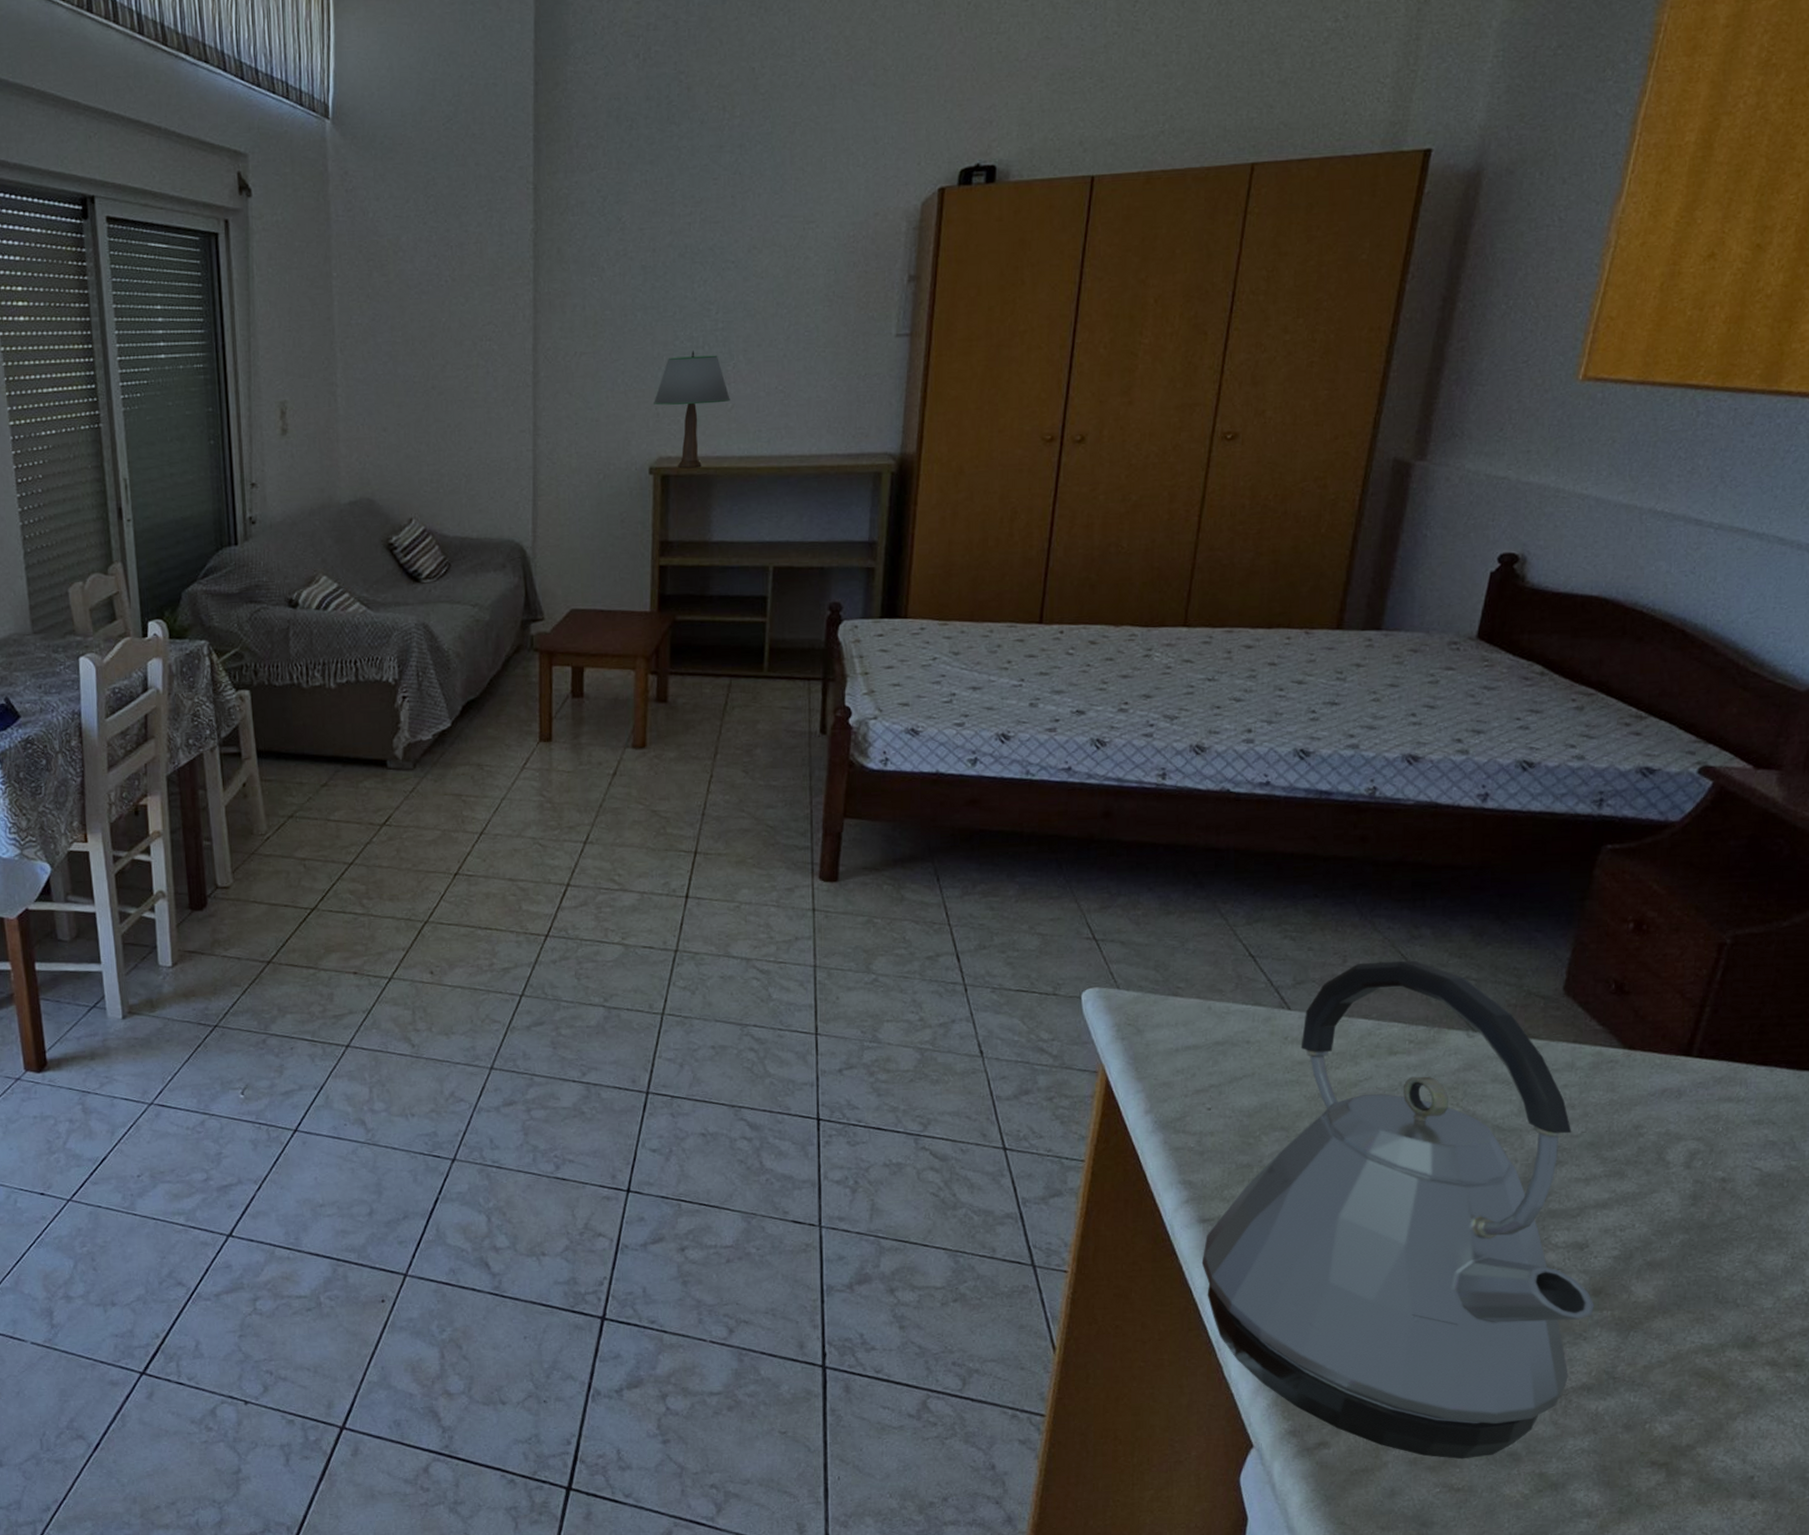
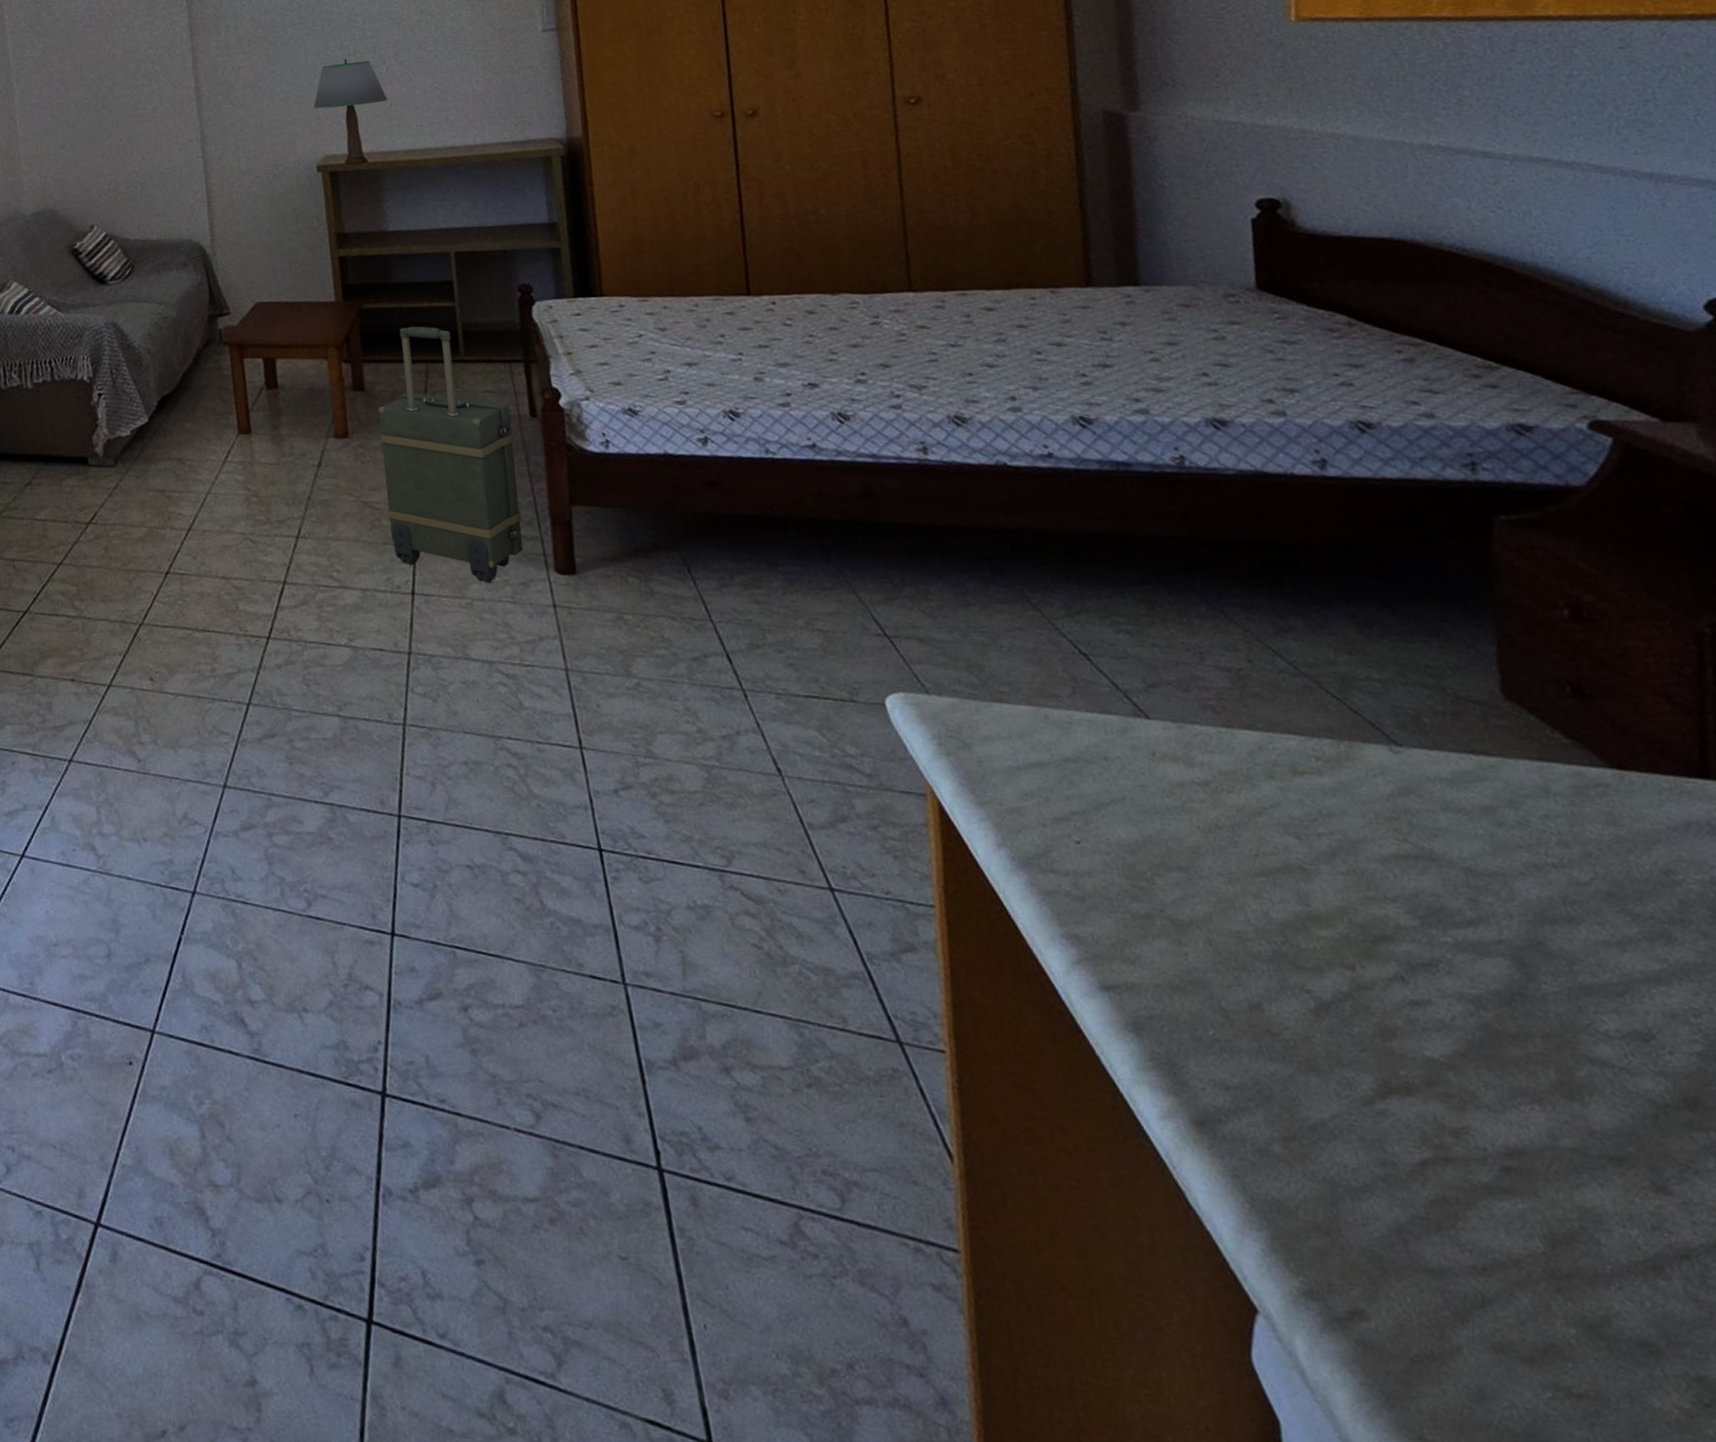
suitcase: none [673,640,803,888] -> present [378,326,524,583]
kettle: present [1201,960,1594,1460] -> none [1116,657,1696,1349]

